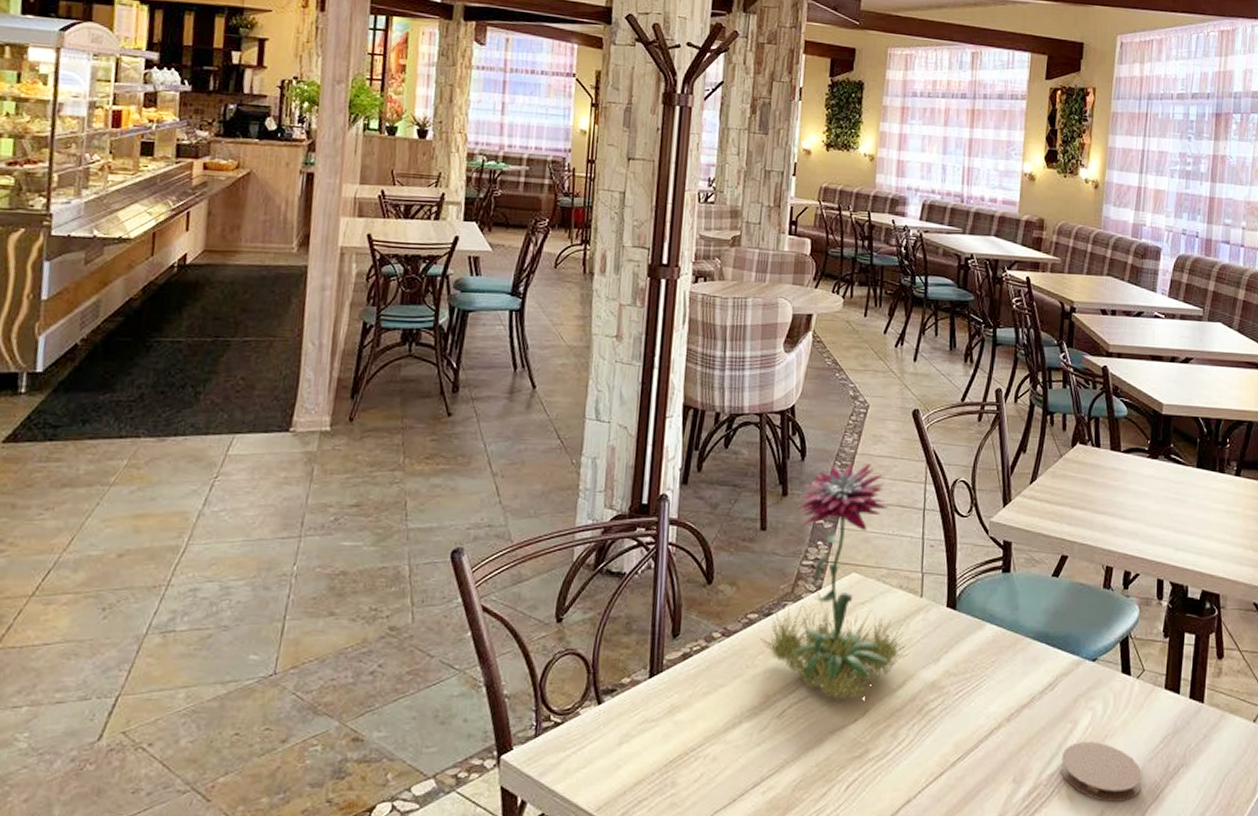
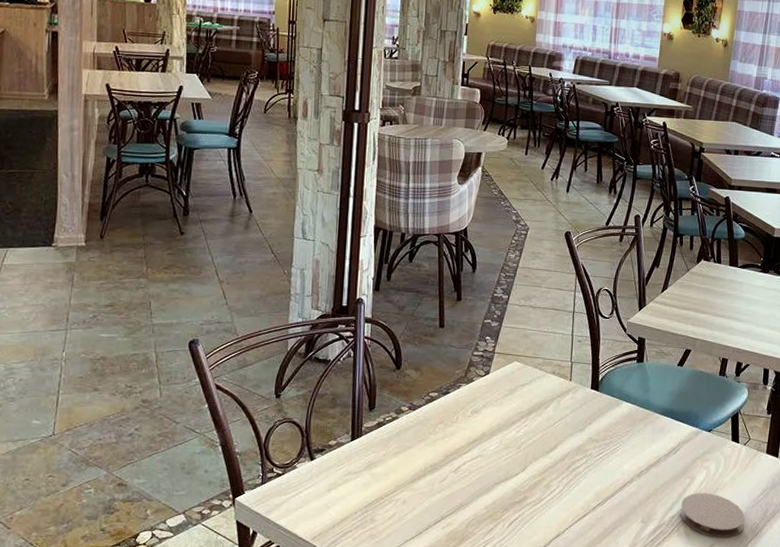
flower: present [760,463,915,699] -> none [440,275,565,459]

